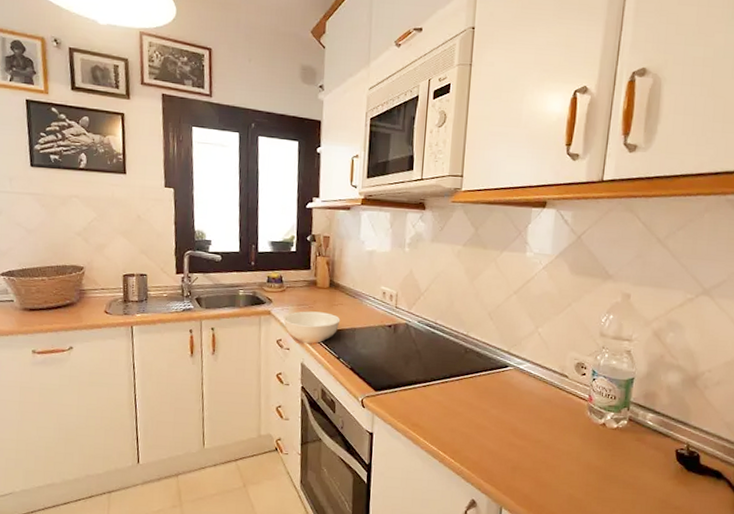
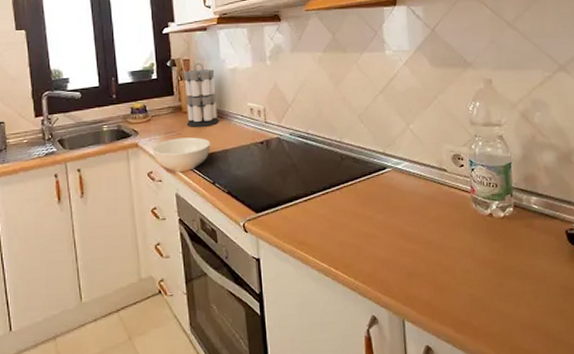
spice rack: none [320,241,353,305] -> present [184,63,219,128]

